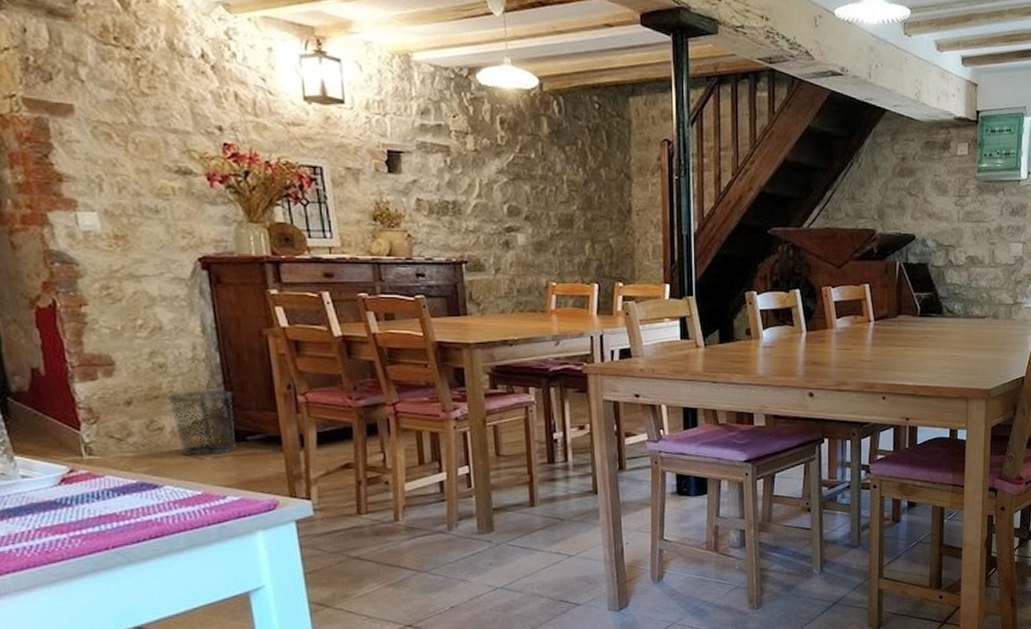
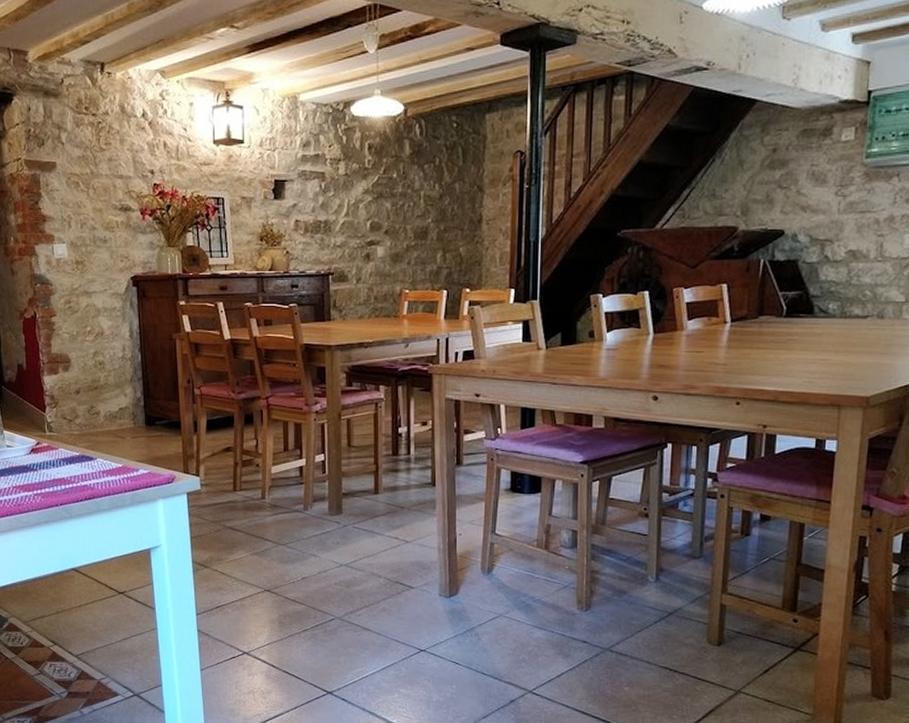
waste bin: present [167,389,237,456] -> none [103,382,149,436]

